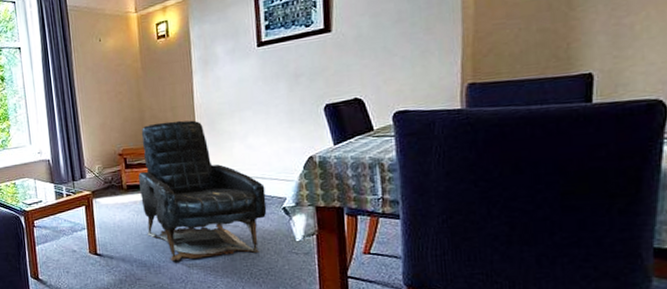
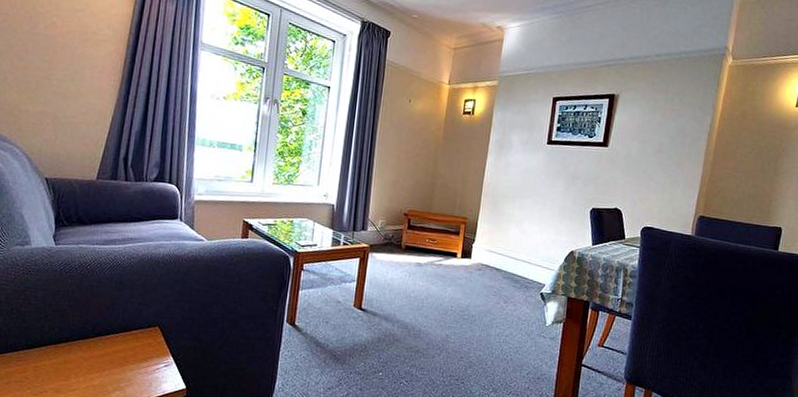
armchair: present [138,120,267,261] -> none [415,191,529,331]

